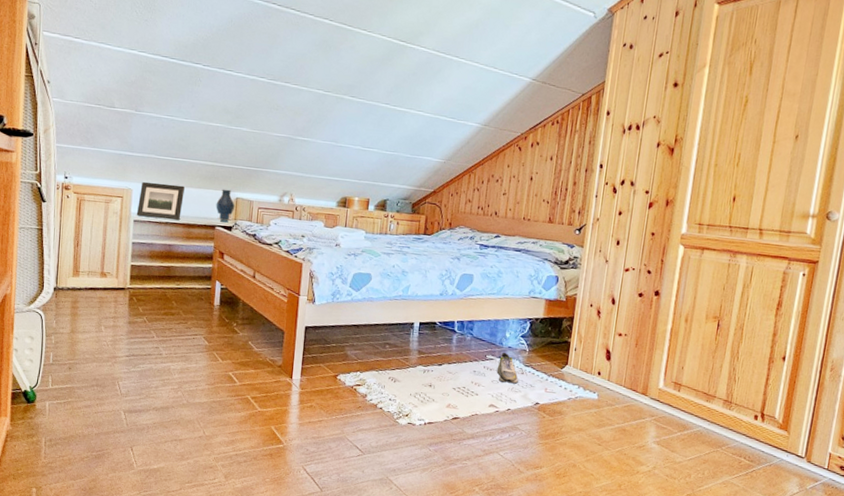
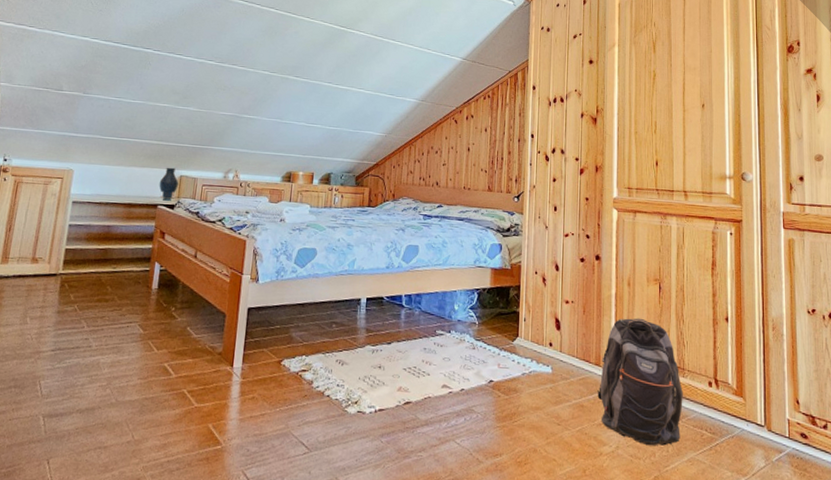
picture frame: present [136,181,185,221] -> none [75,162,128,201]
shoe: present [496,352,518,384] -> none [447,326,470,360]
backpack: none [640,352,727,469] -> present [597,318,683,446]

